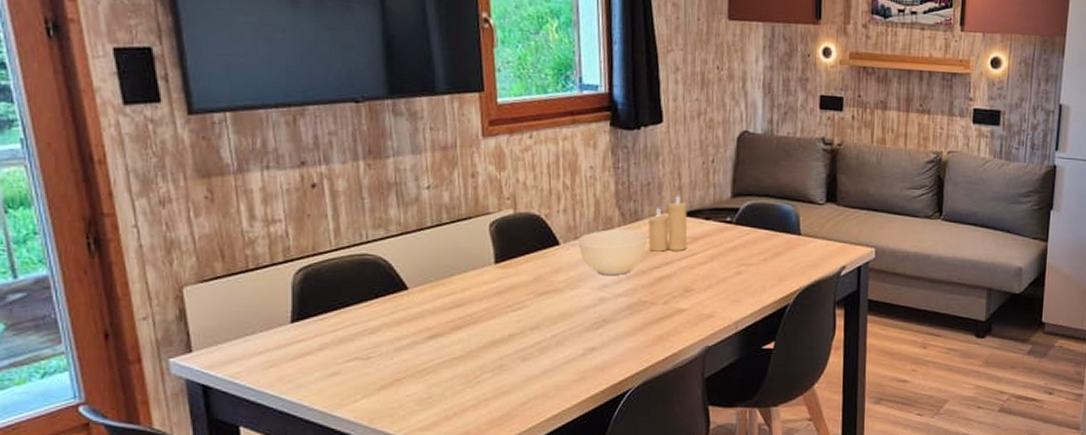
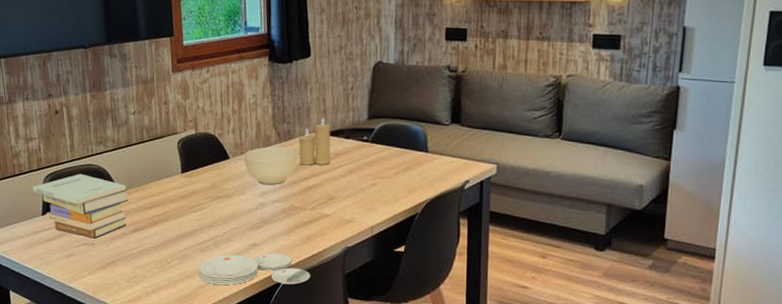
books: none [277,266,420,351] -> present [33,173,128,239]
plate: none [518,357,664,400] -> present [198,252,311,285]

